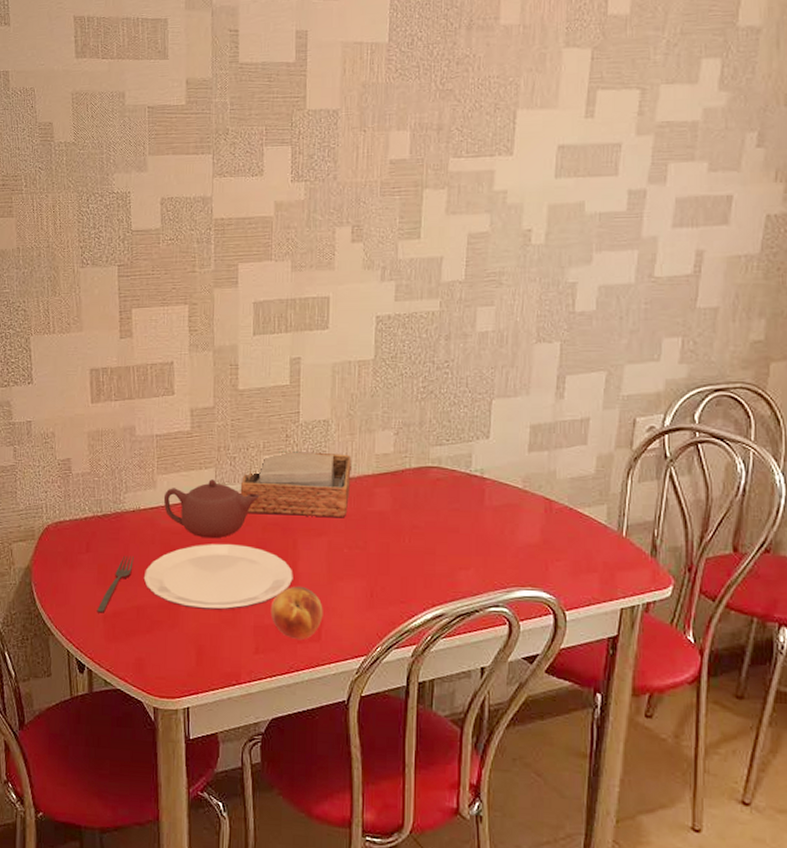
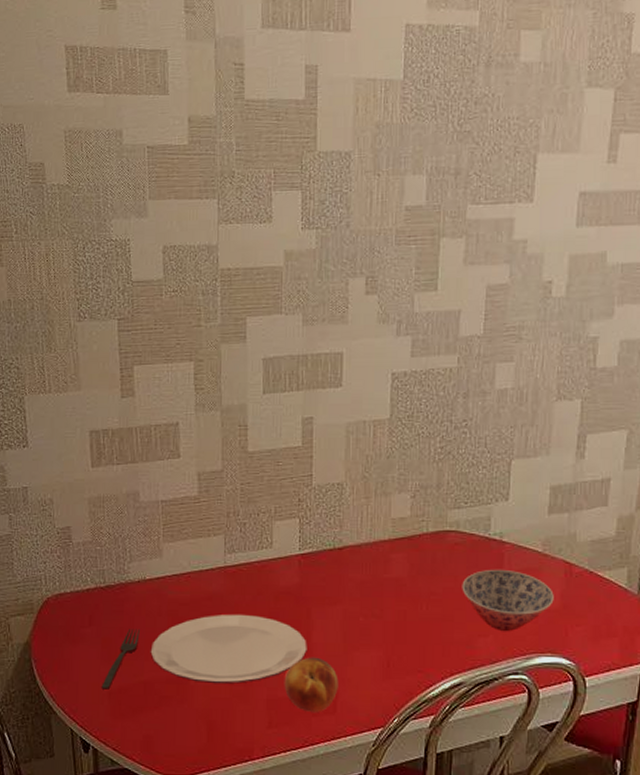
teapot: present [164,479,260,539] -> none [171,547,272,609]
napkin holder: present [240,451,351,518] -> none [251,517,367,586]
bowl: none [443,504,534,564] -> present [462,569,554,631]

